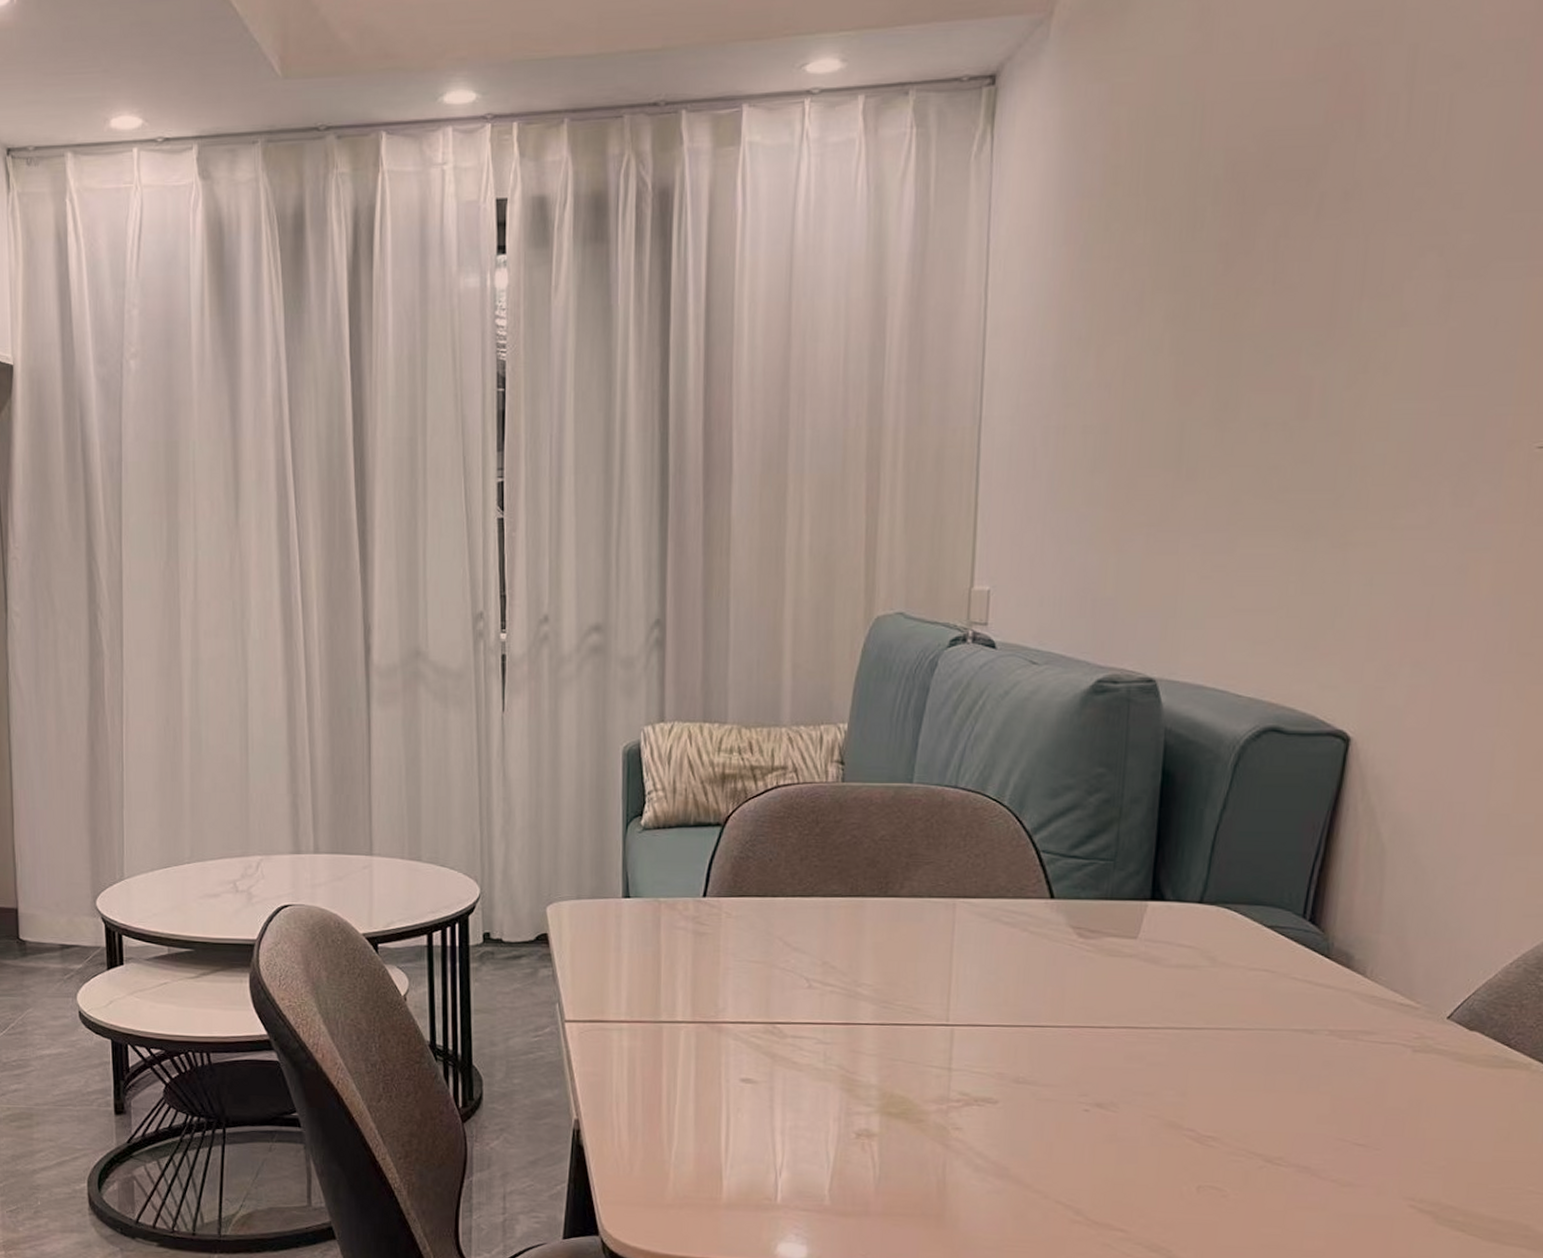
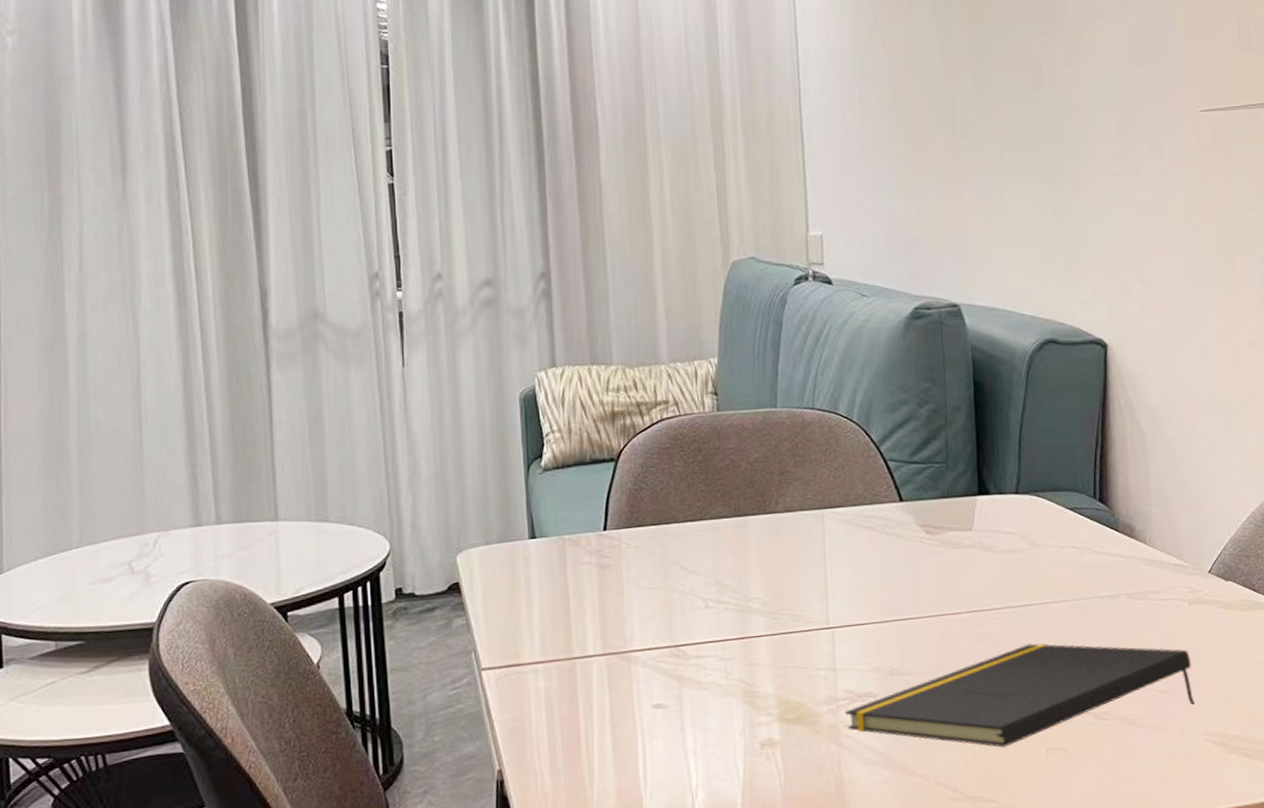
notepad: none [956,1070,1405,1177] -> present [844,643,1195,748]

